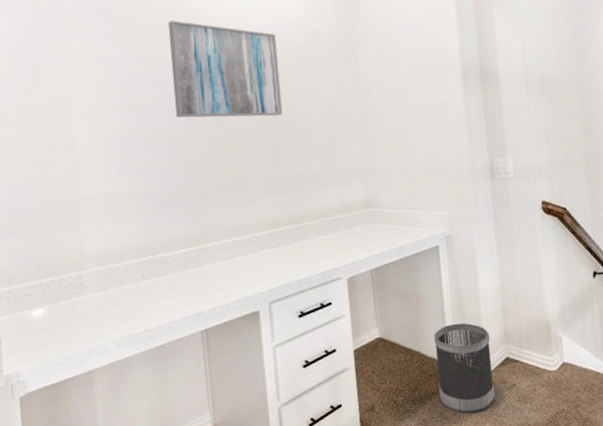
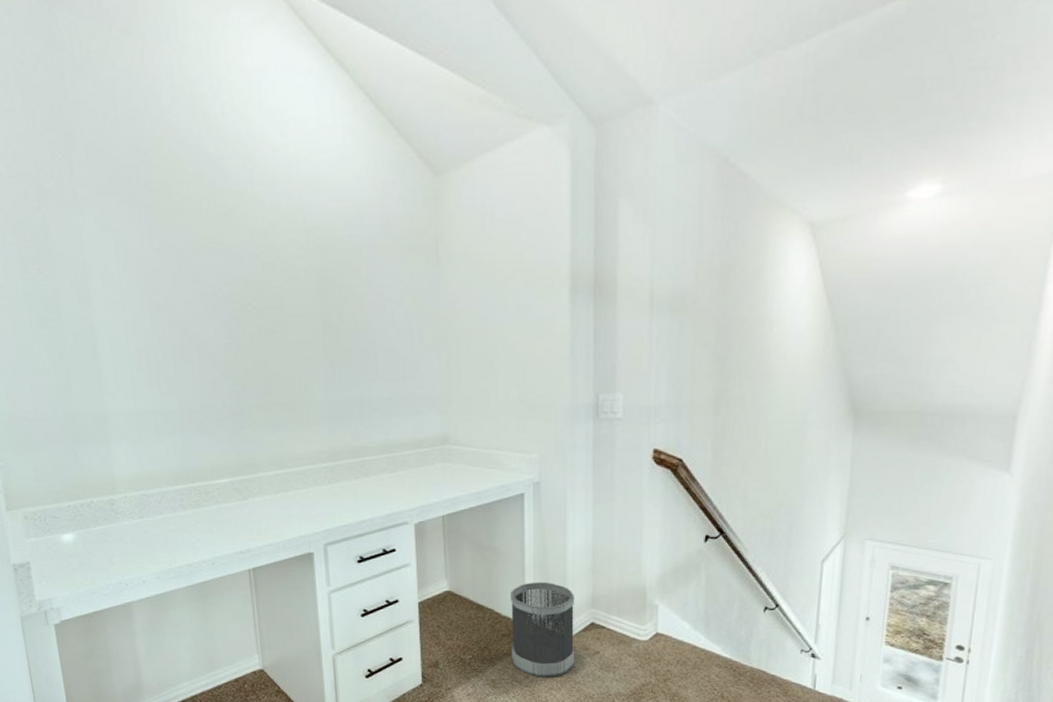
wall art: present [168,20,283,118] -> none [204,196,345,327]

